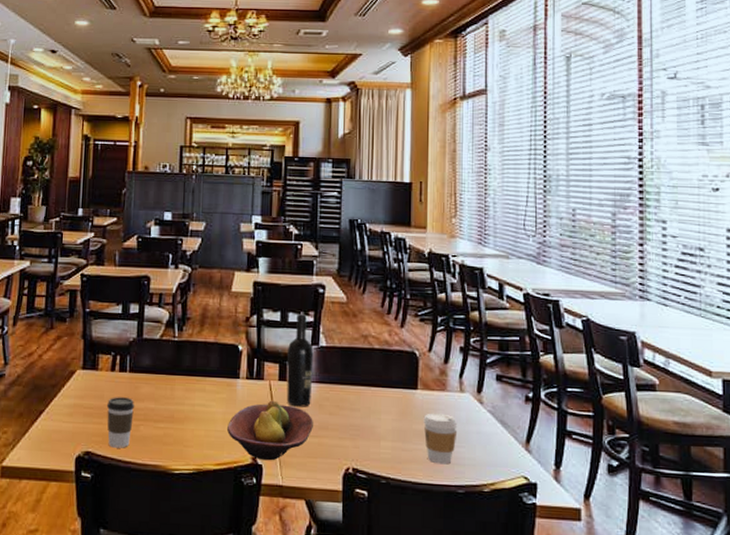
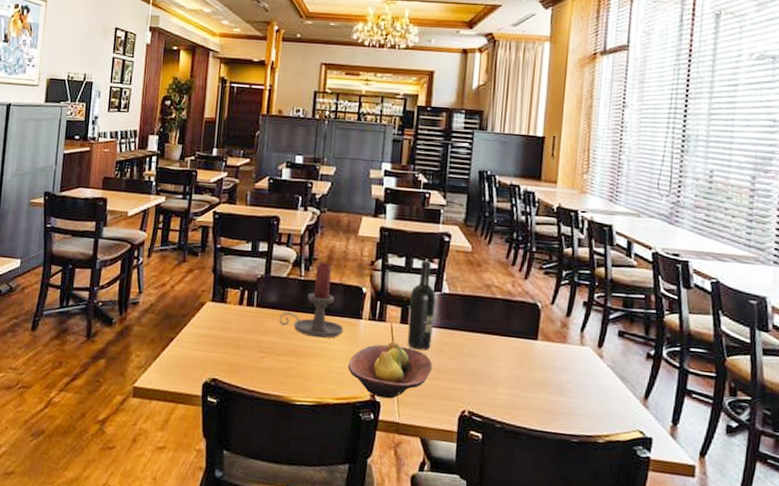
coffee cup: present [106,397,135,448] -> none [233,329,261,378]
candle holder: none [154,321,221,401] -> present [279,262,344,338]
coffee cup: present [423,413,458,465] -> none [541,363,576,414]

